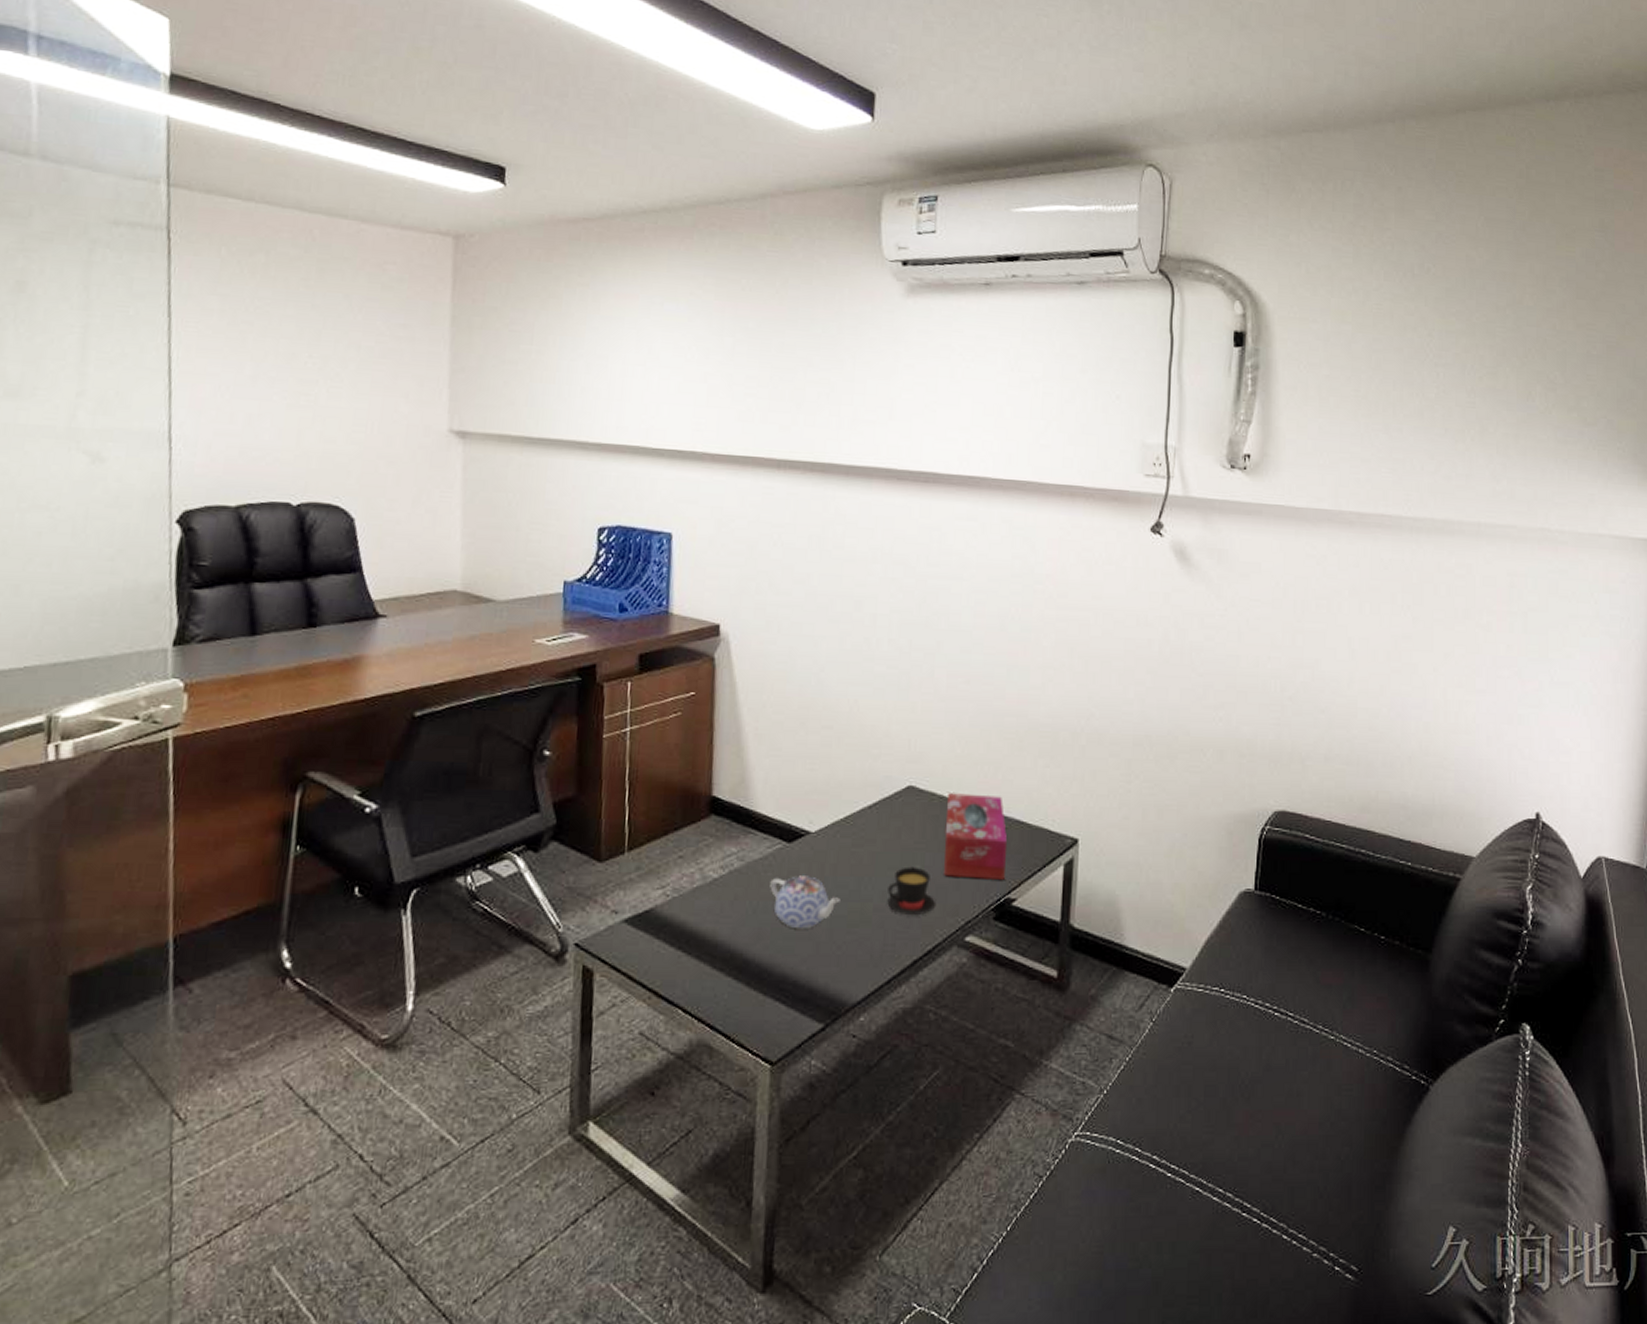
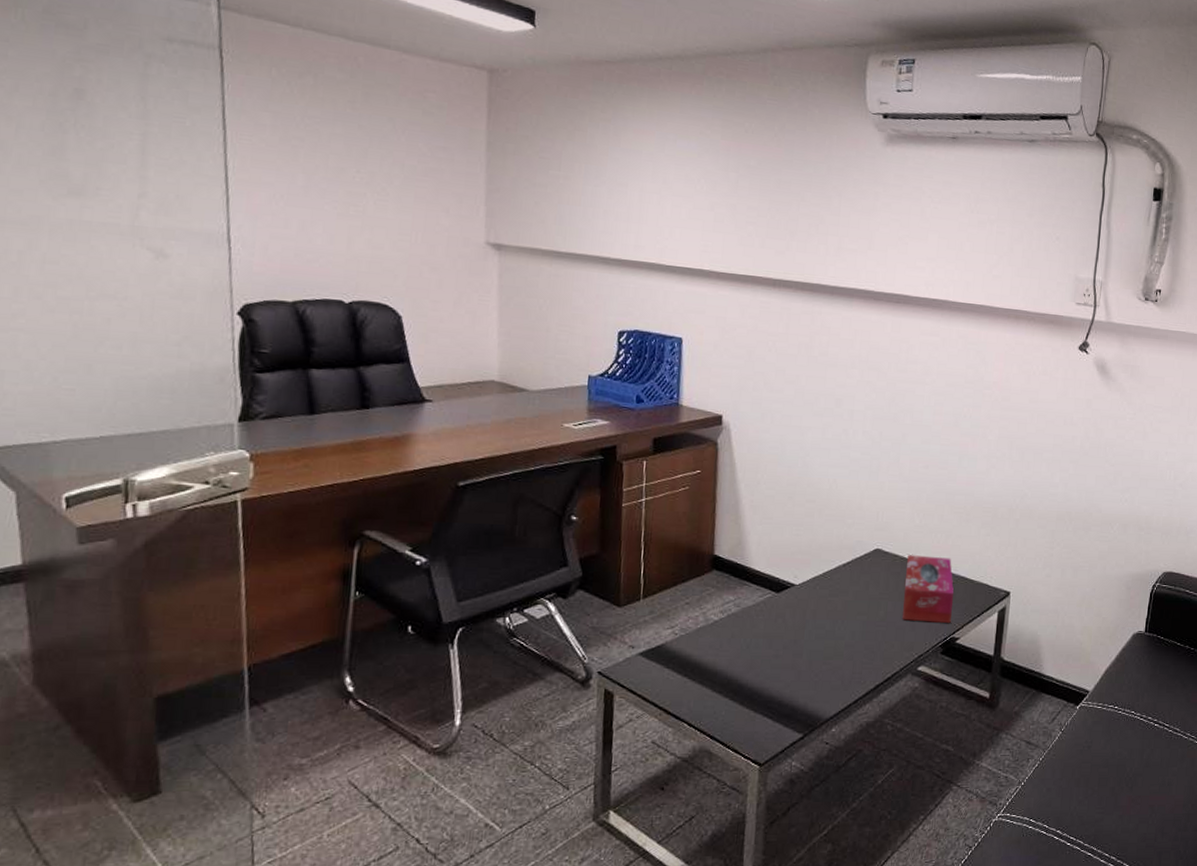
teapot: present [770,876,840,929] -> none [761,619,818,661]
teacup: present [887,866,935,916] -> none [856,612,895,651]

